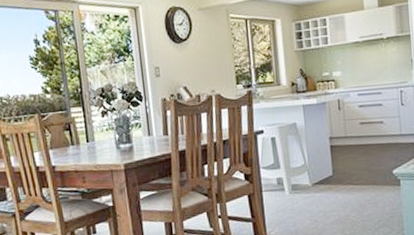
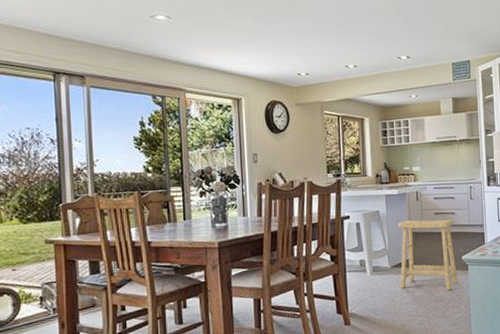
stool: none [318,129,388,209] -> present [398,219,458,291]

